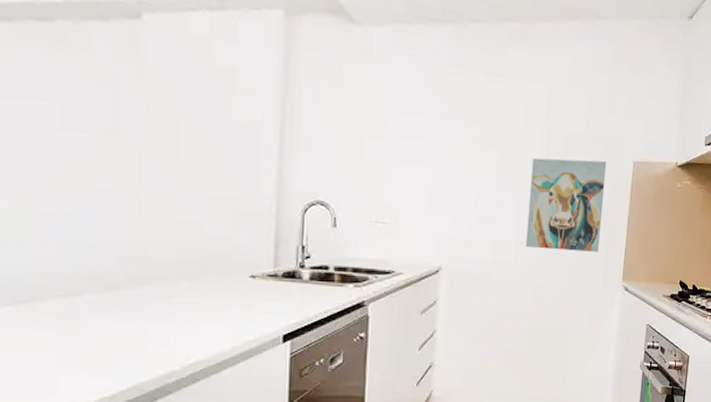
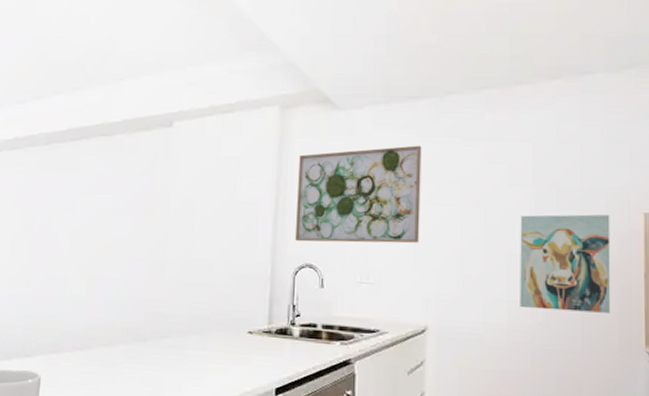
wall art: none [305,73,444,182] -> present [296,145,422,244]

